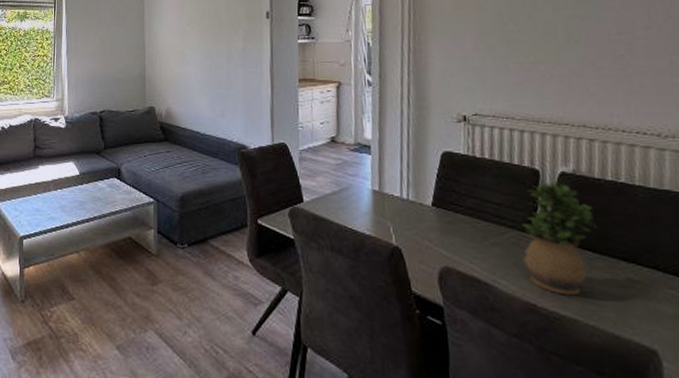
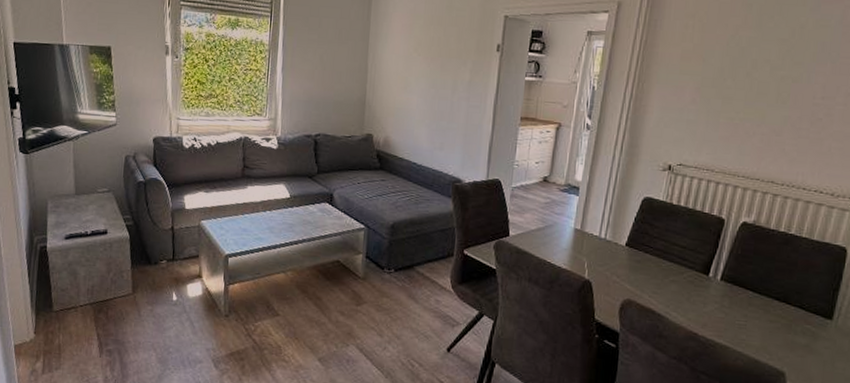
potted plant: present [522,180,597,296] -> none [694,229,763,327]

